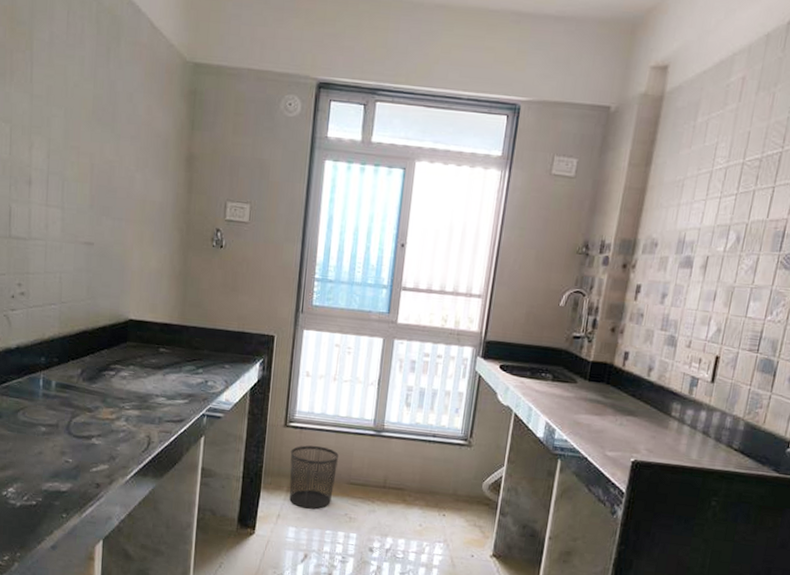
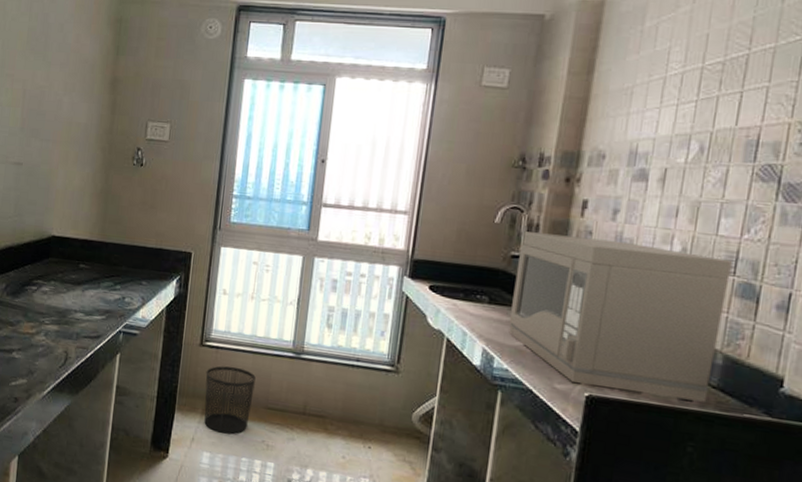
microwave: none [569,314,756,463] -> present [508,231,732,403]

